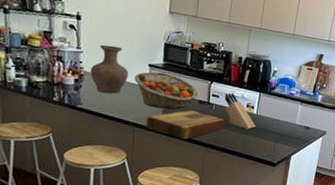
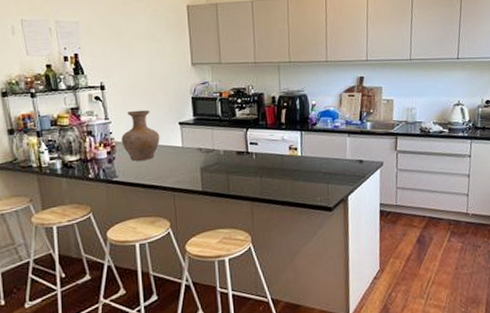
fruit basket: present [134,71,198,110] -> none [167,128,235,168]
cutting board: present [146,109,226,140] -> none [185,163,269,197]
knife block: present [224,92,256,129] -> none [263,136,303,174]

